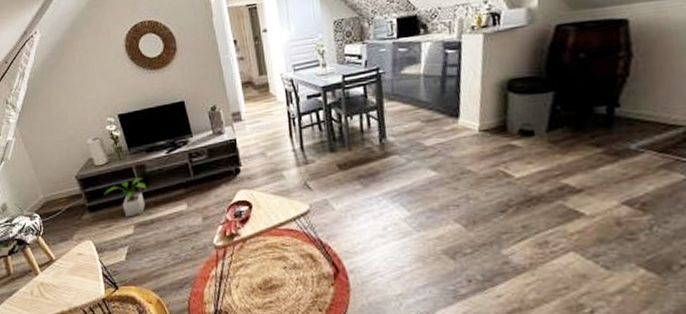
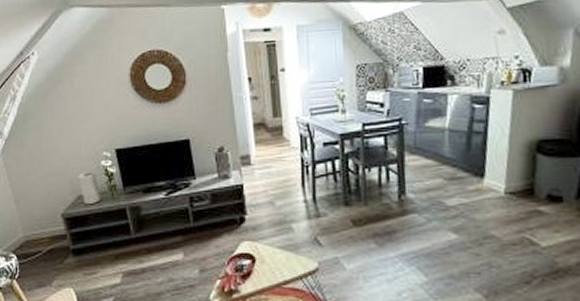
potted plant: present [103,177,147,218] -> none [91,220,141,264]

